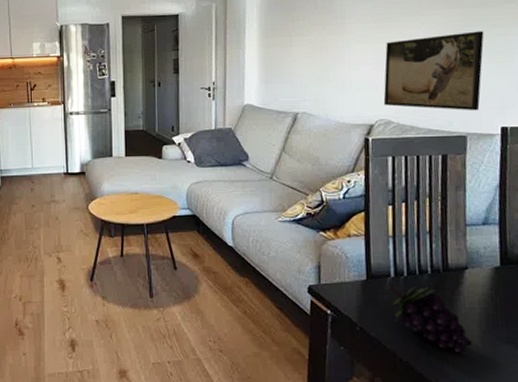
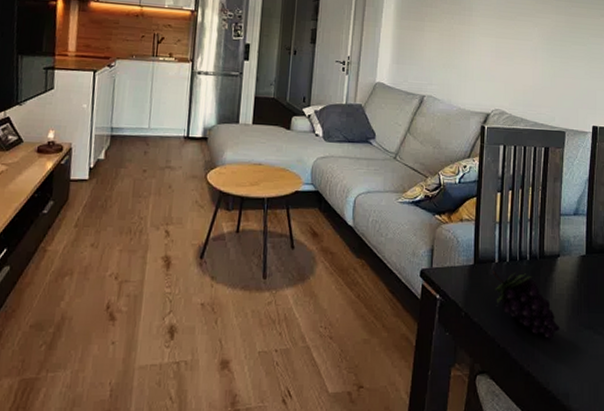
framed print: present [383,31,484,111] -> none [499,37,584,110]

